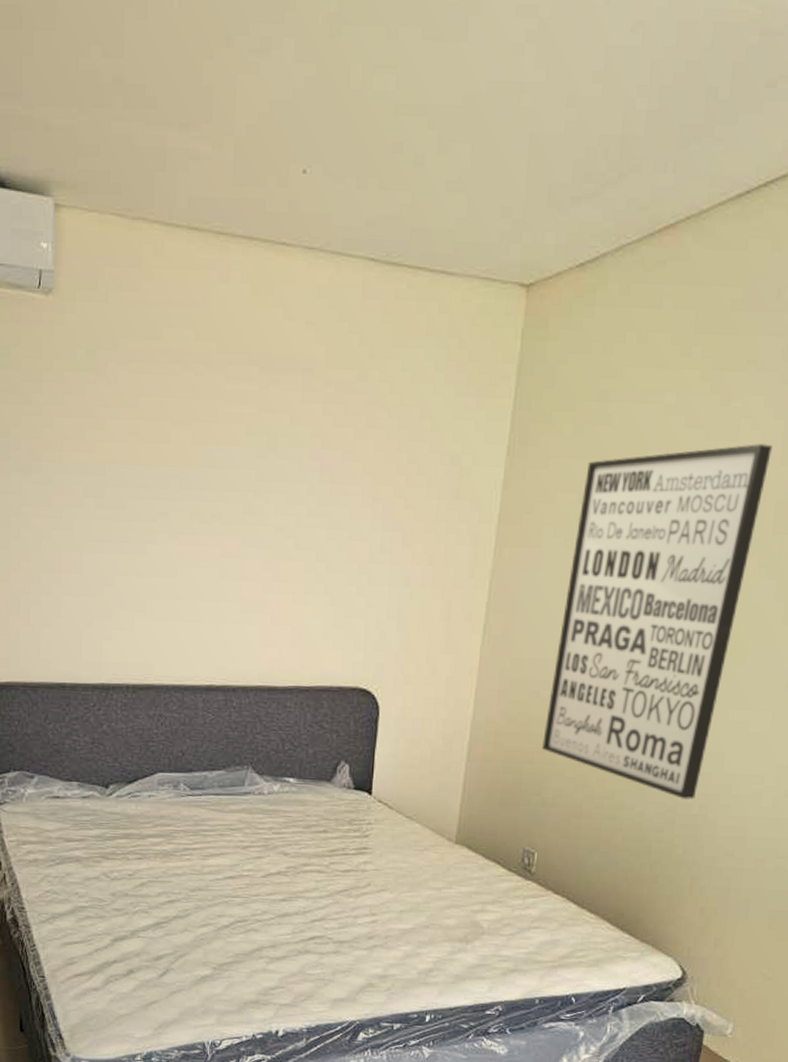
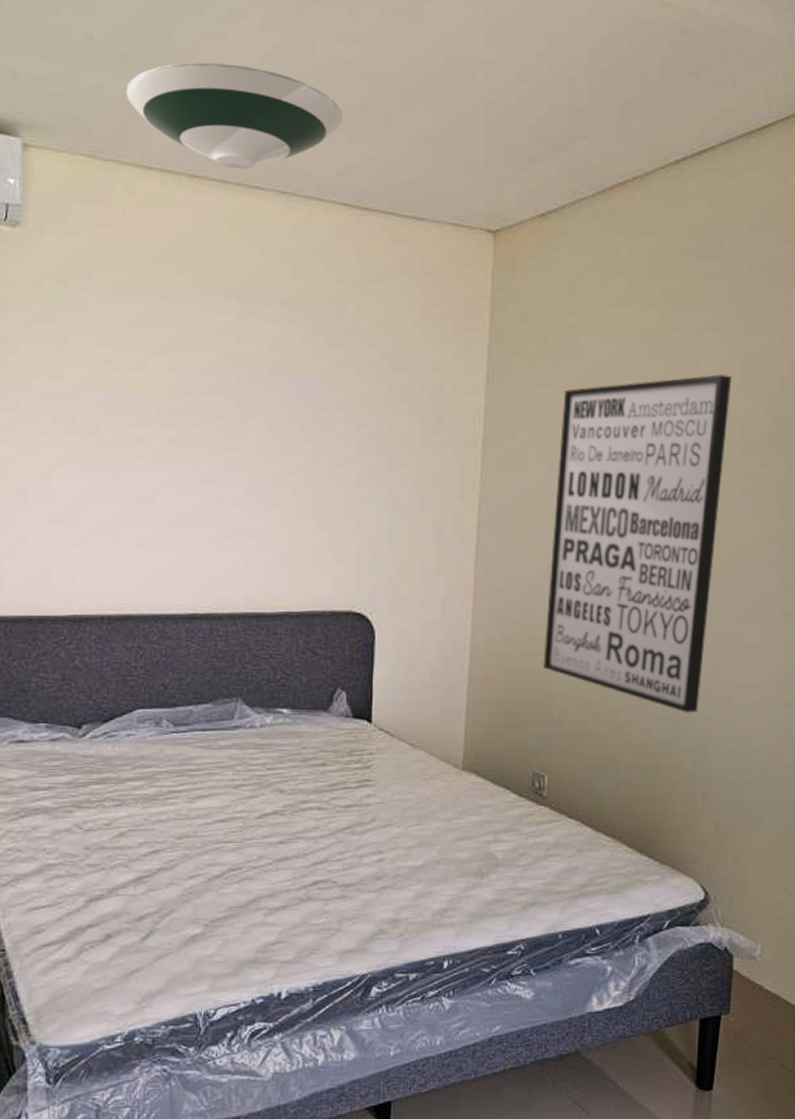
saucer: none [154,102,376,224] -> present [125,62,344,170]

